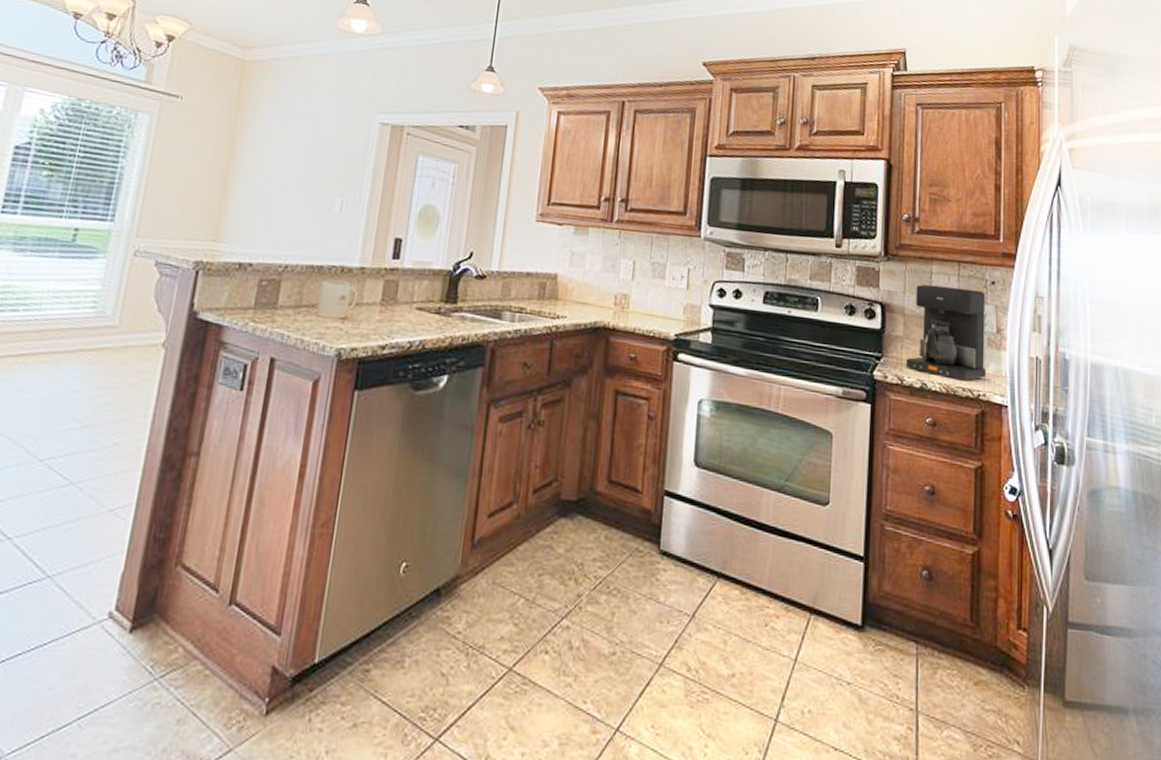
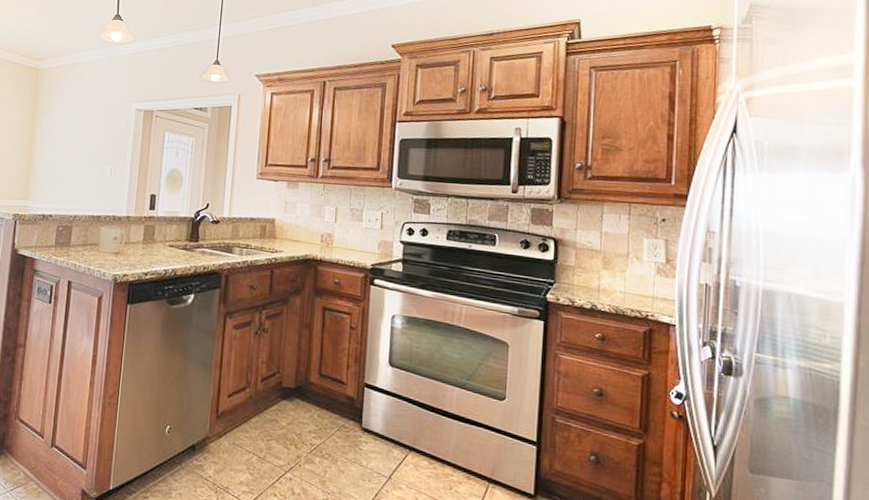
coffee maker: present [907,284,986,381] -> none [578,222,656,304]

